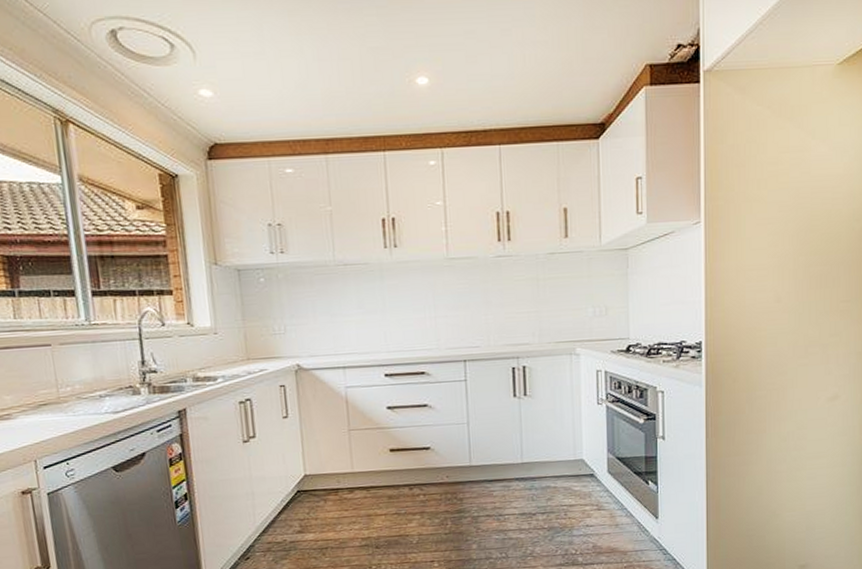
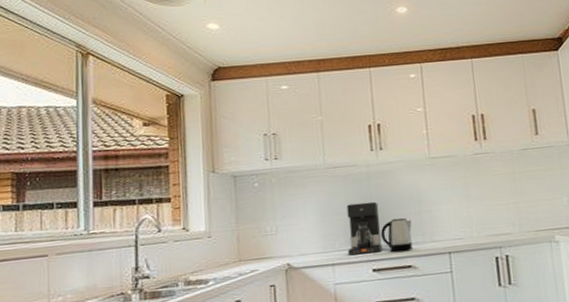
coffee maker: none [358,303,396,359] -> present [346,201,383,256]
kettle: none [394,322,427,358] -> present [381,217,414,253]

